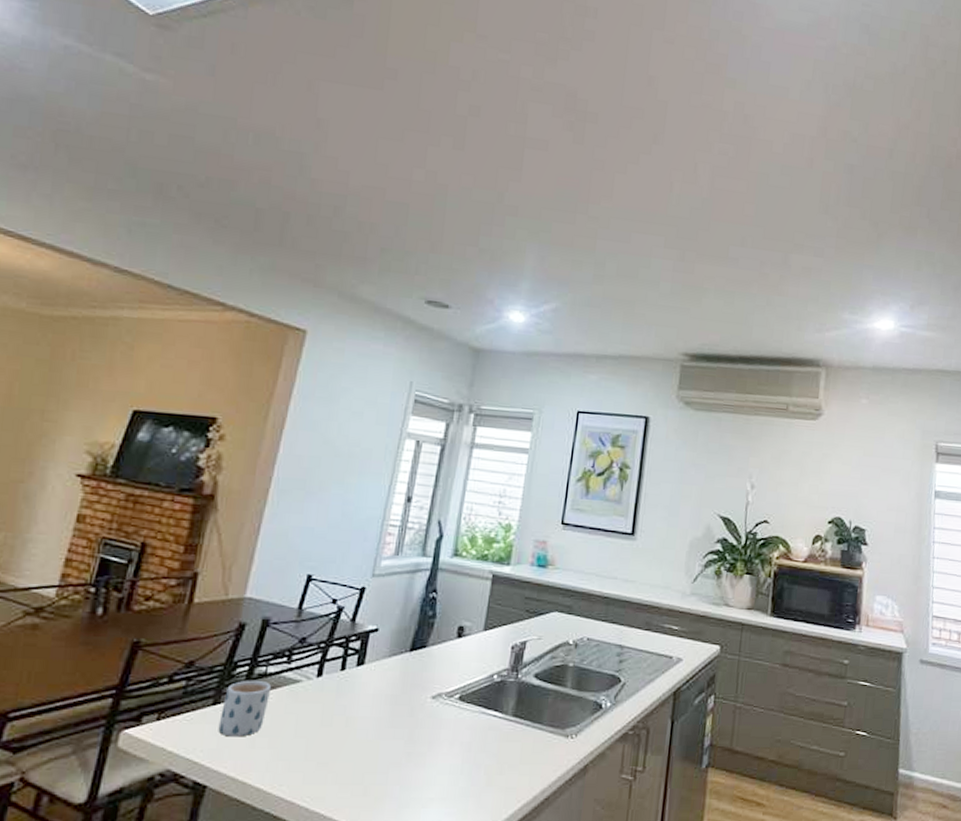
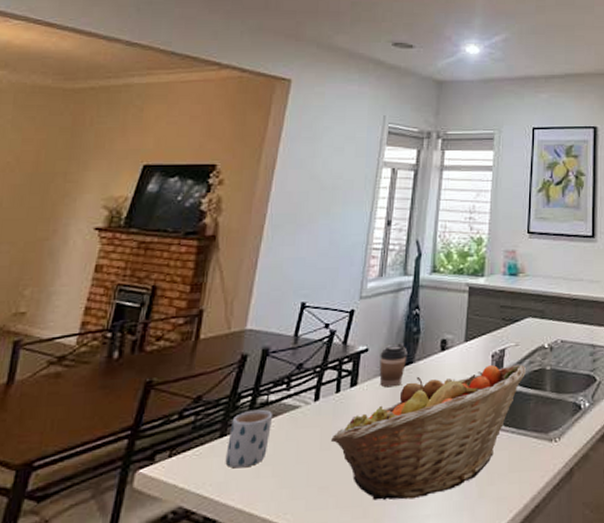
fruit basket: none [333,657,548,782] -> present [331,364,527,501]
coffee cup: none [389,624,421,670] -> present [379,342,408,388]

